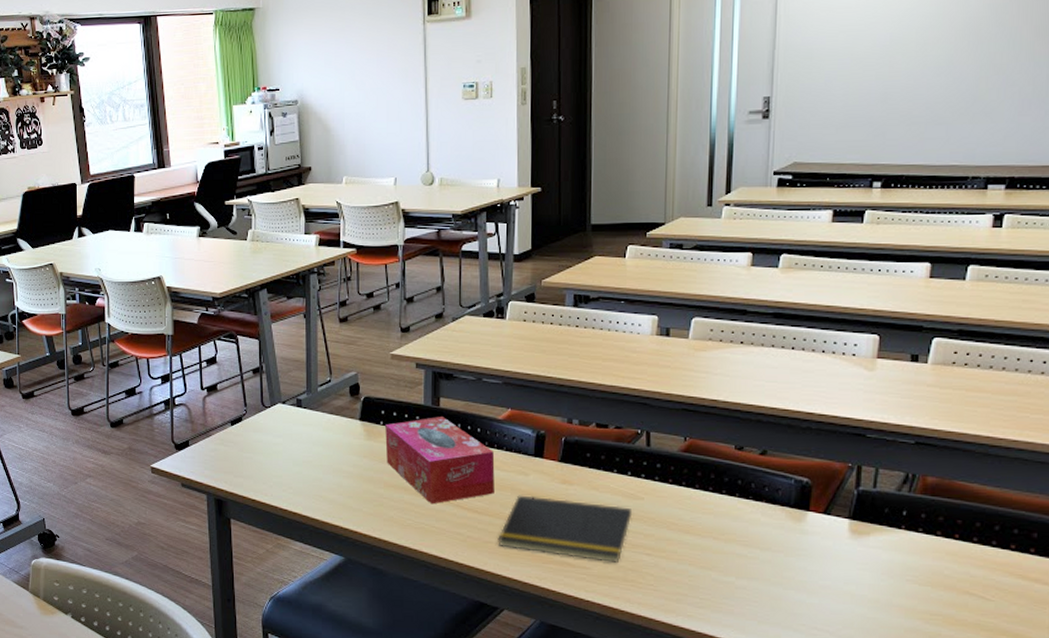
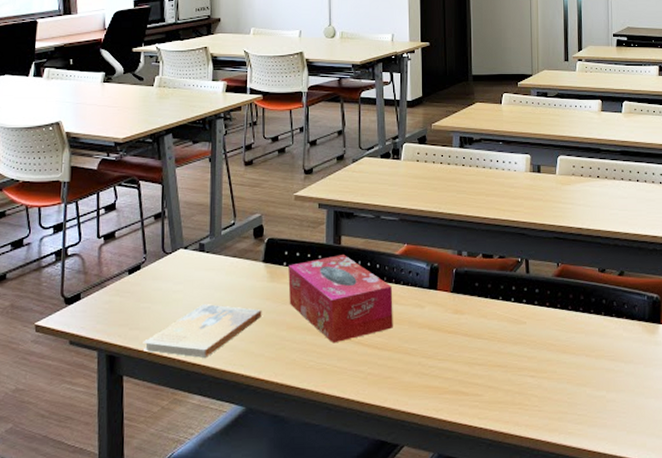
book: none [247,458,359,508] -> present [142,304,262,358]
notepad: present [498,495,633,563] -> none [397,327,517,387]

